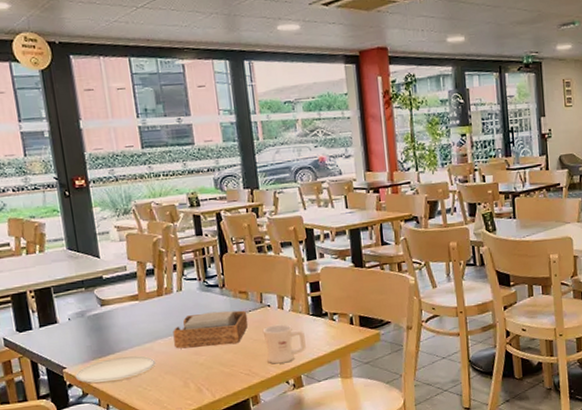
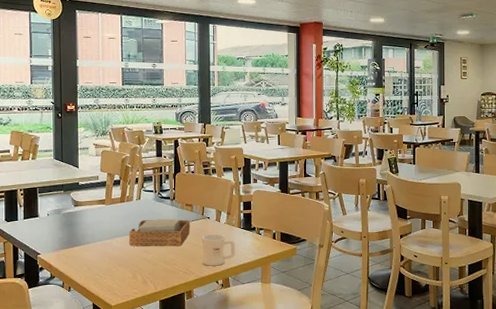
plate: present [74,355,156,384] -> none [46,248,112,270]

